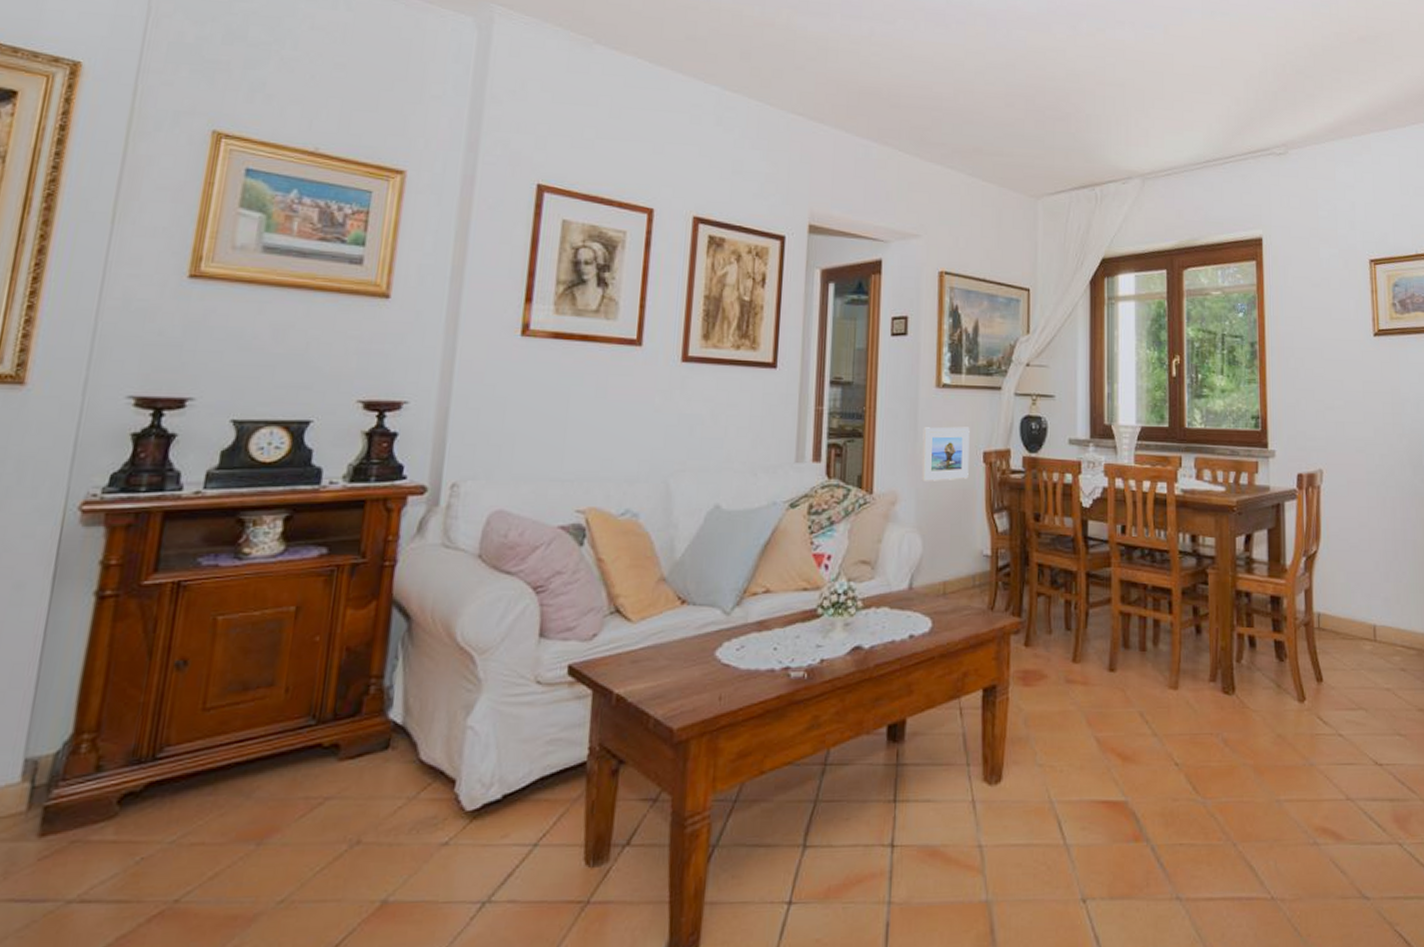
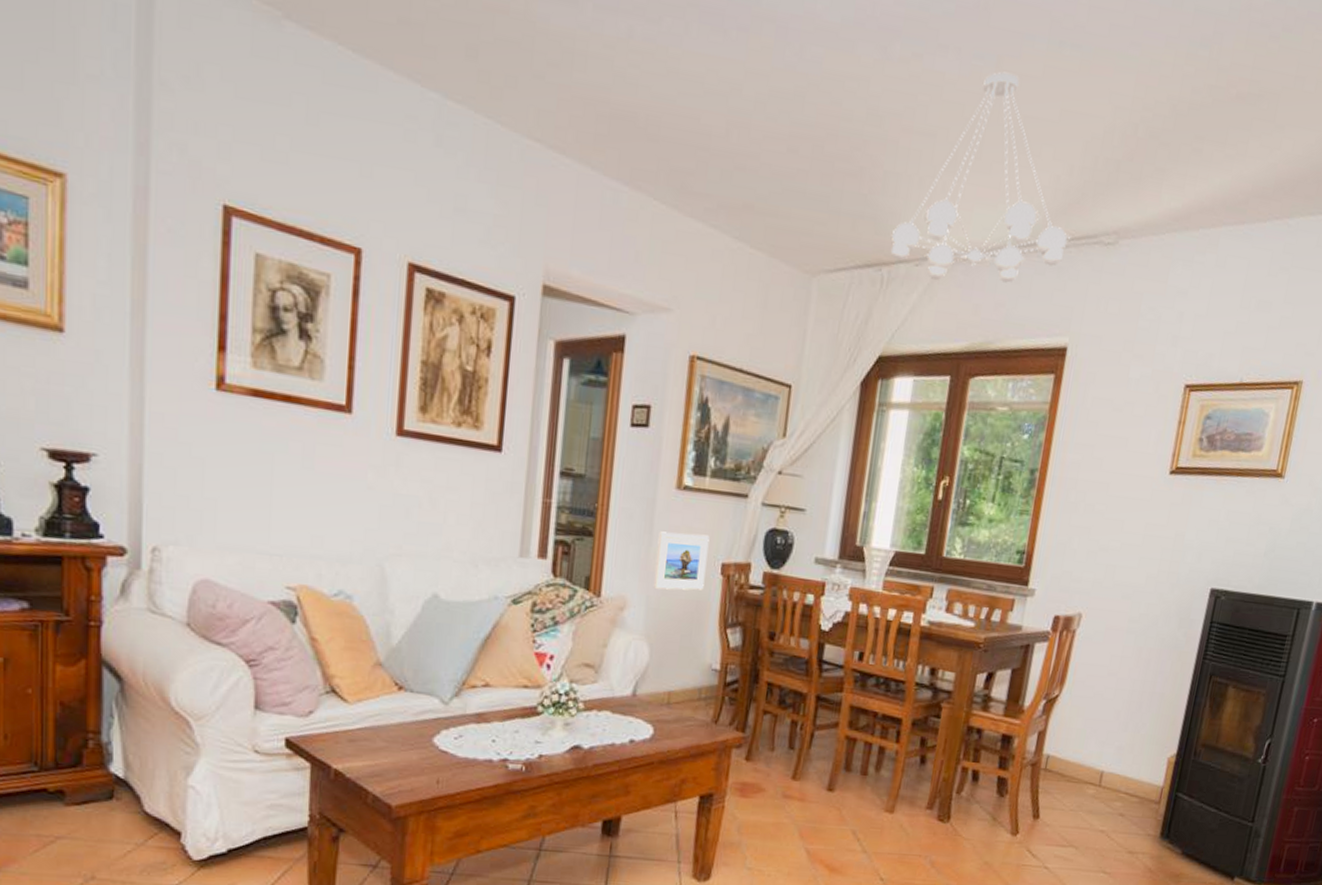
chandelier: none [1098,36,1249,193] -> present [889,71,1071,283]

